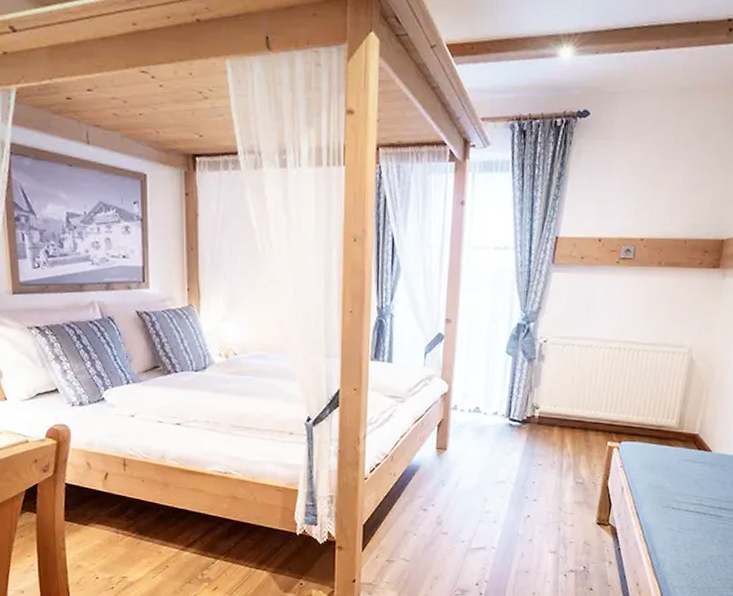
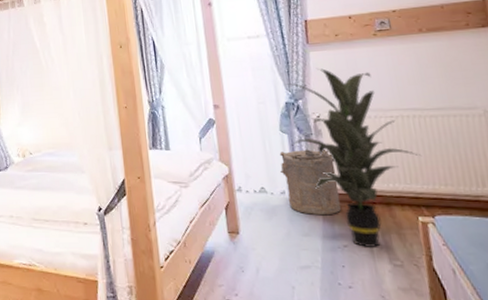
laundry hamper: none [498,373,549,436] -> present [279,149,341,215]
indoor plant: none [513,292,626,467] -> present [287,68,422,247]

